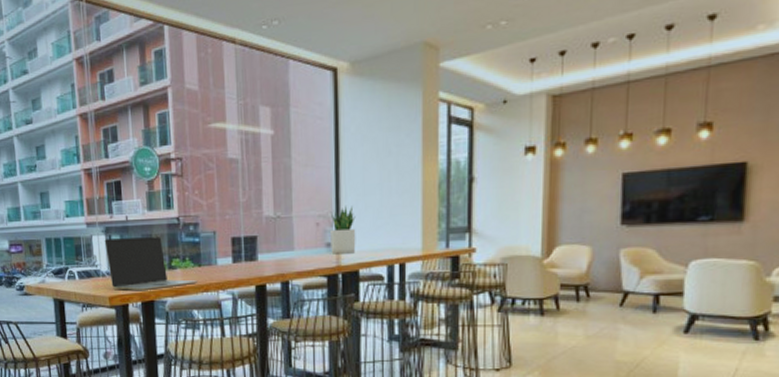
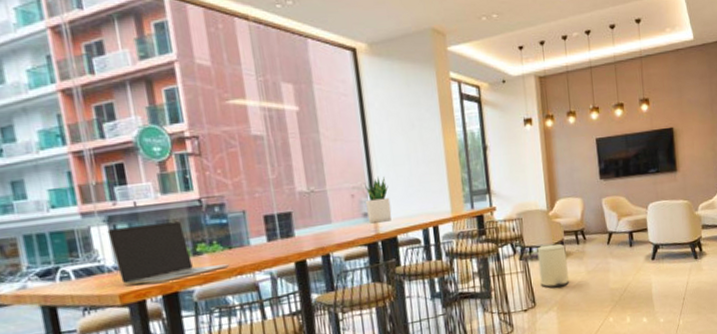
pedal bin: none [521,298,560,349] -> present [537,244,569,289]

